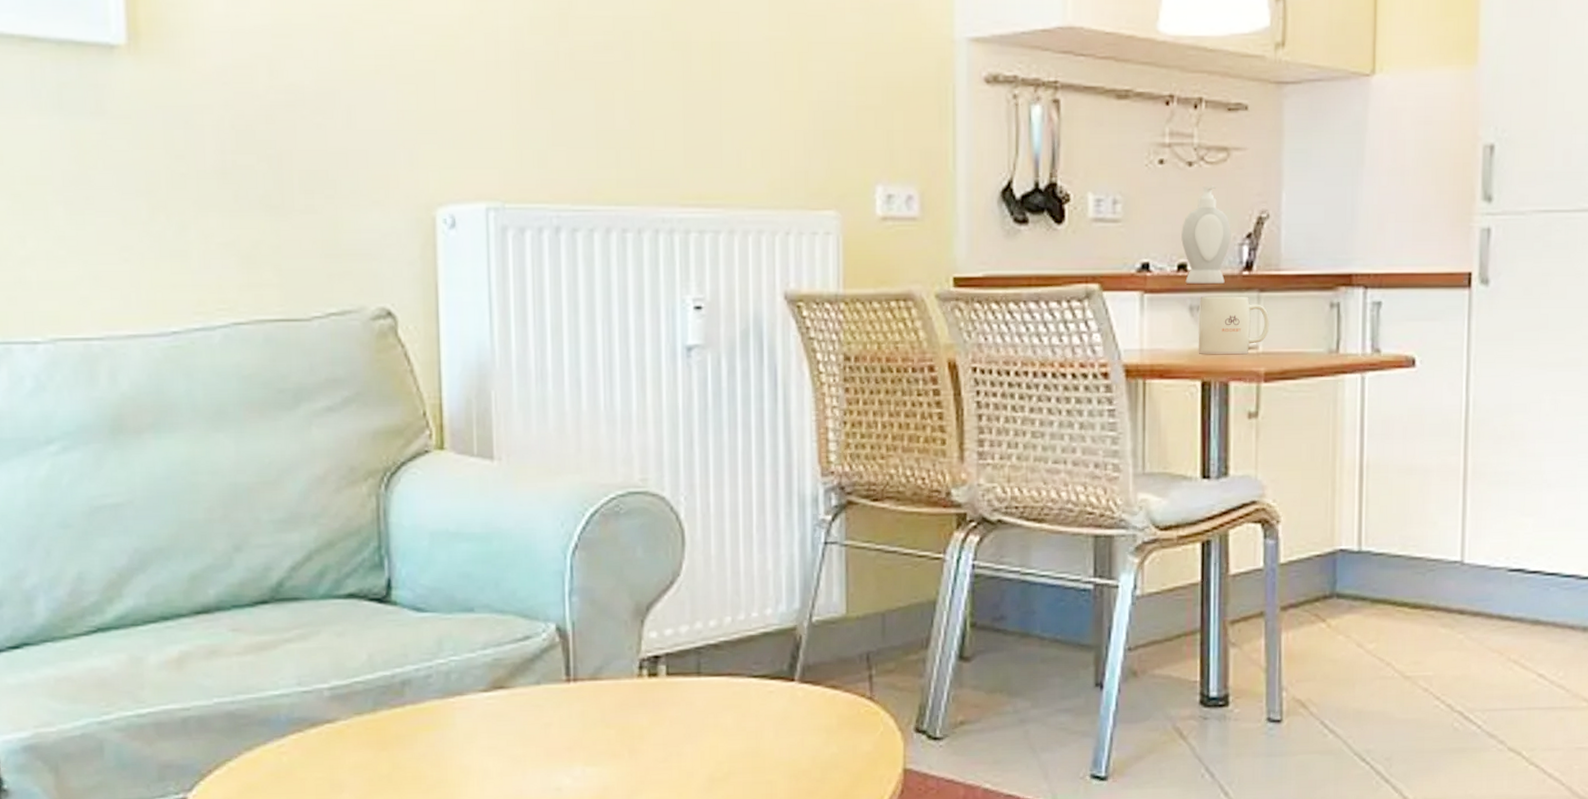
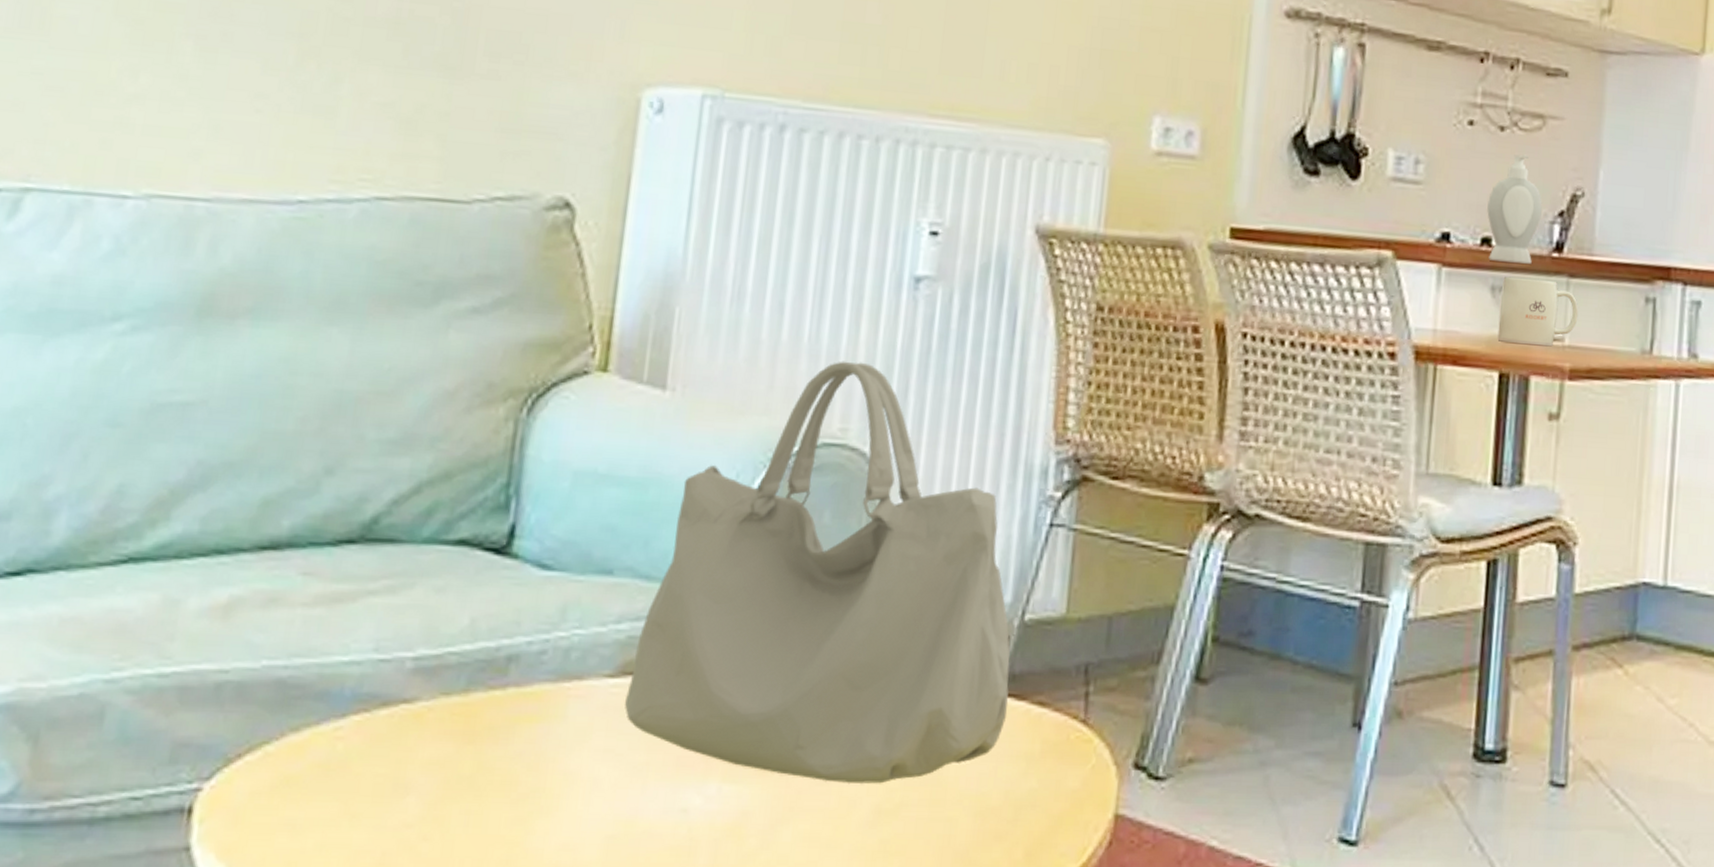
handbag: none [498,422,807,761] -> present [624,361,1010,784]

